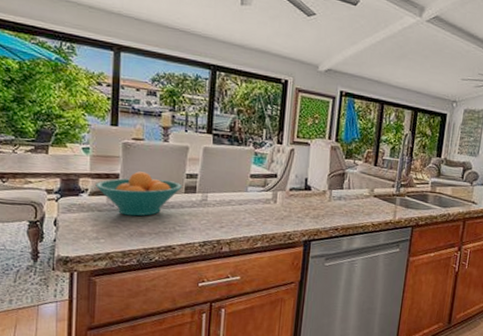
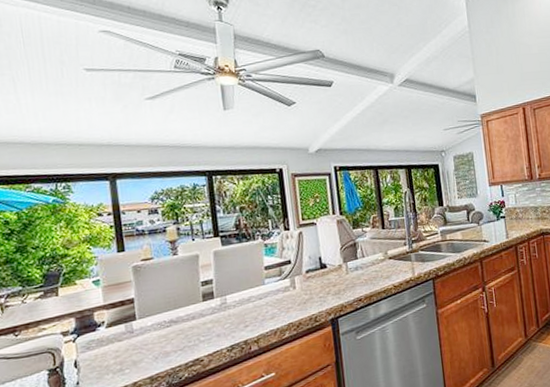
fruit bowl: present [95,171,182,217] -> none [111,290,199,339]

